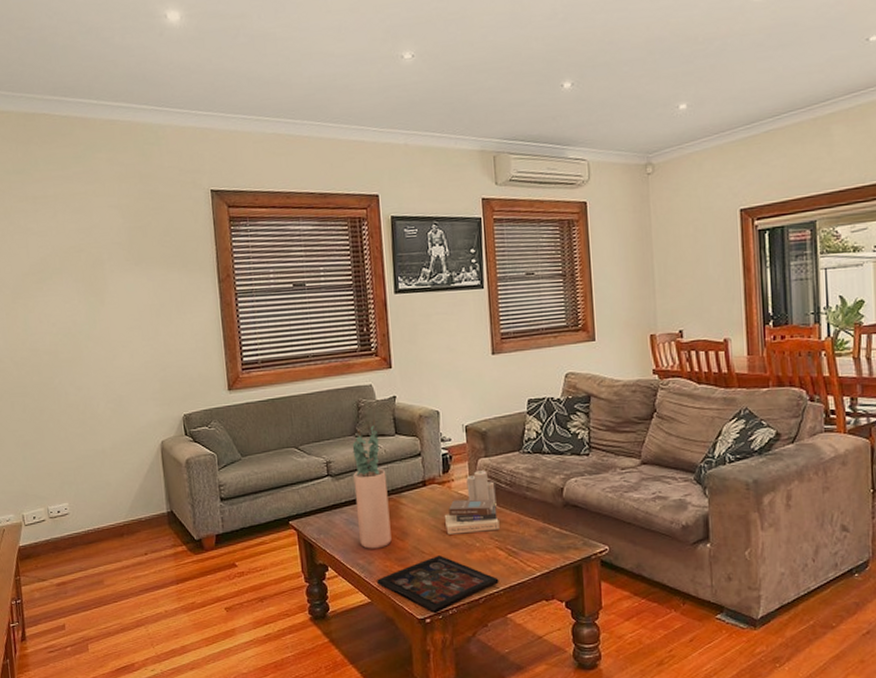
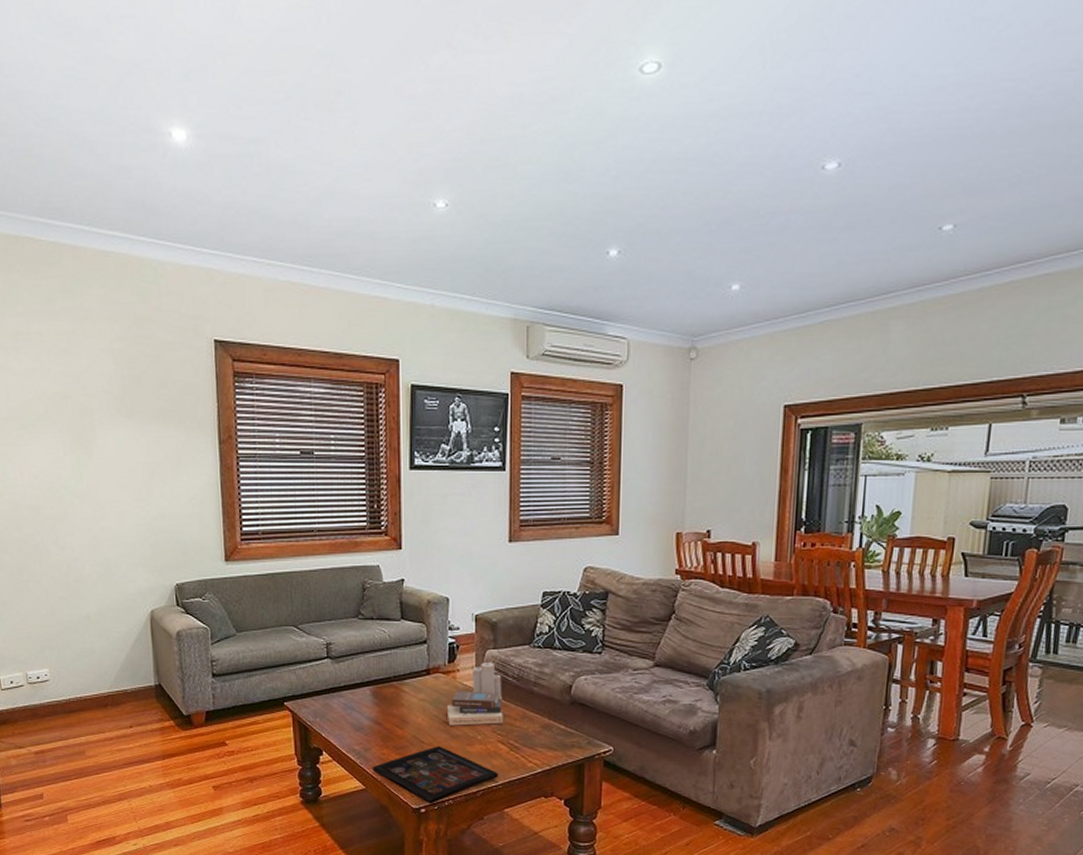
vase: present [352,420,392,549] -> none [354,602,390,736]

